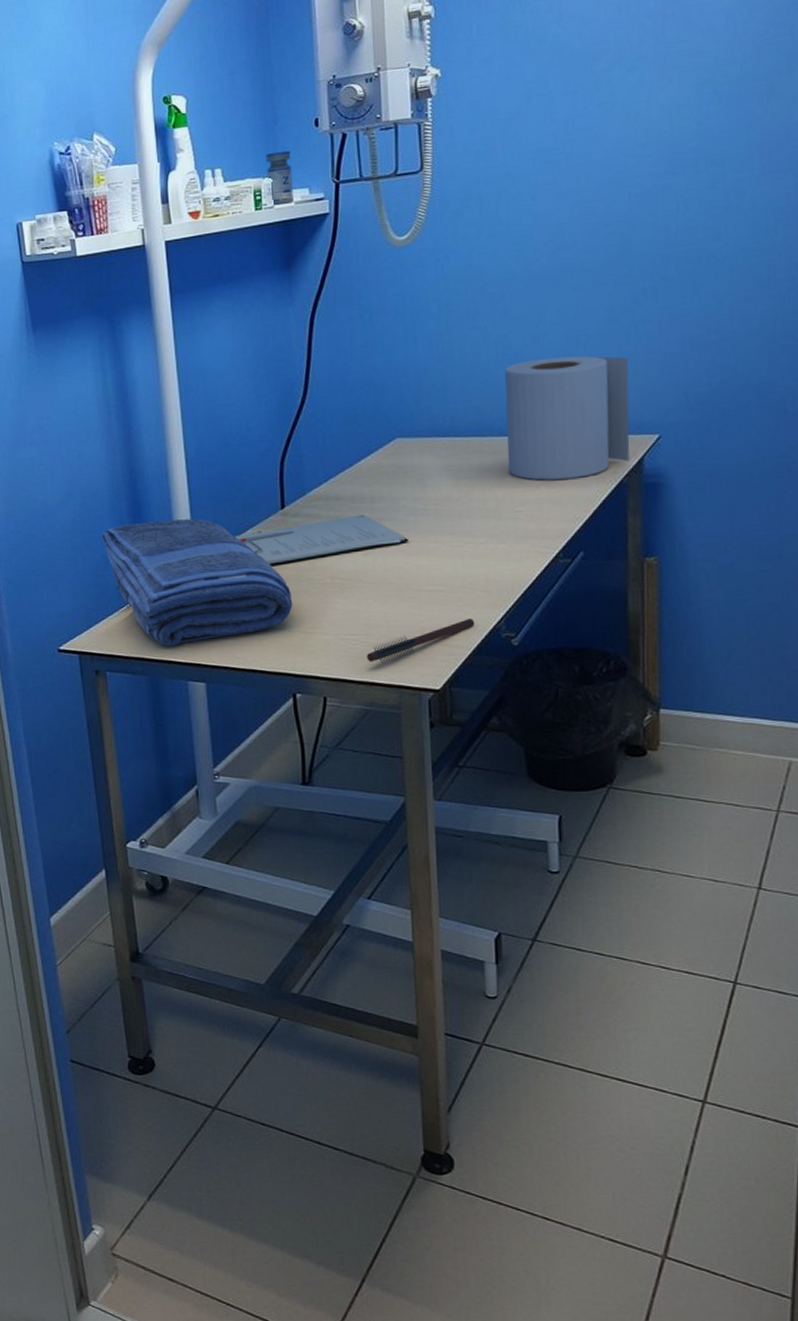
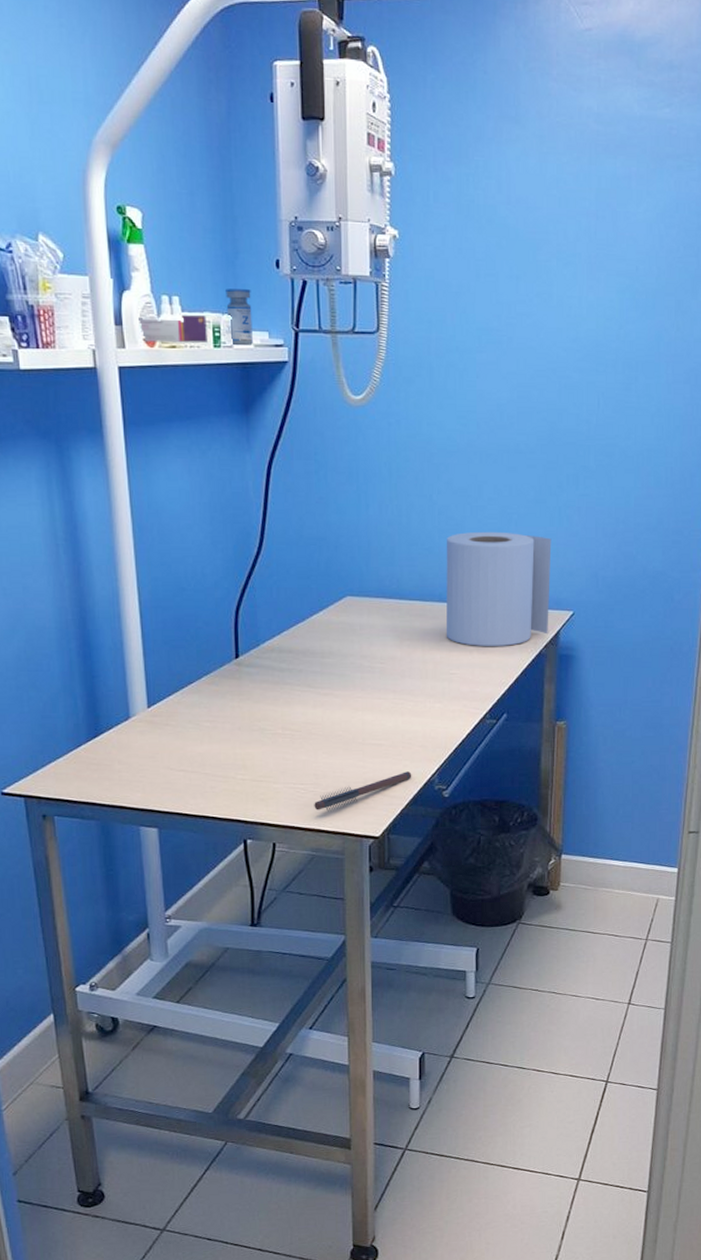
towel: present [102,518,293,647] -> none [49,663,245,792]
medicine box: none [184,181,249,215] -> present [139,314,207,343]
clipboard: present [234,514,409,566] -> none [188,668,356,714]

